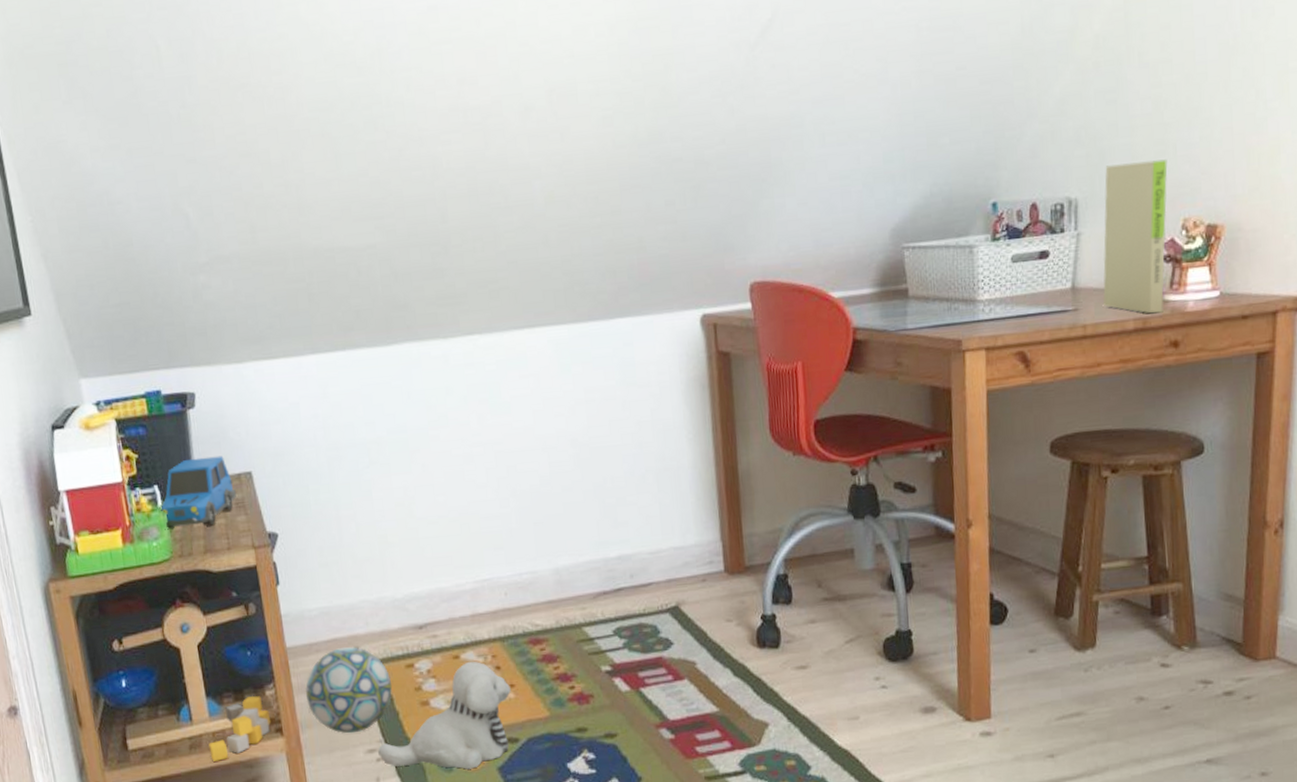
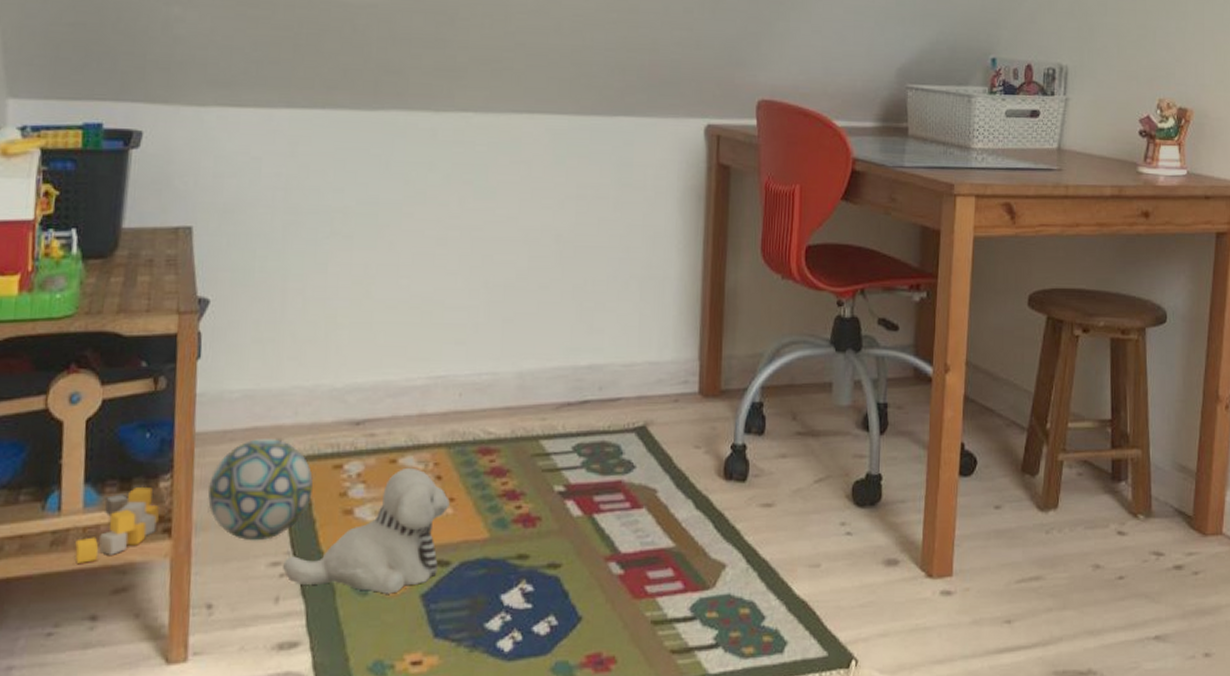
toy car: present [158,455,236,530] -> none [71,203,169,282]
book: present [1103,159,1168,314] -> none [1085,40,1148,183]

